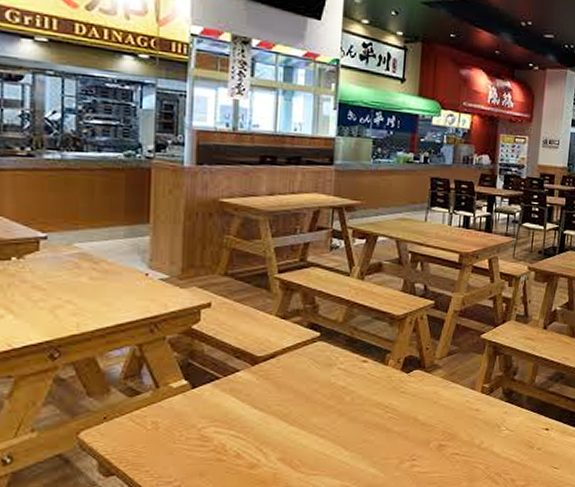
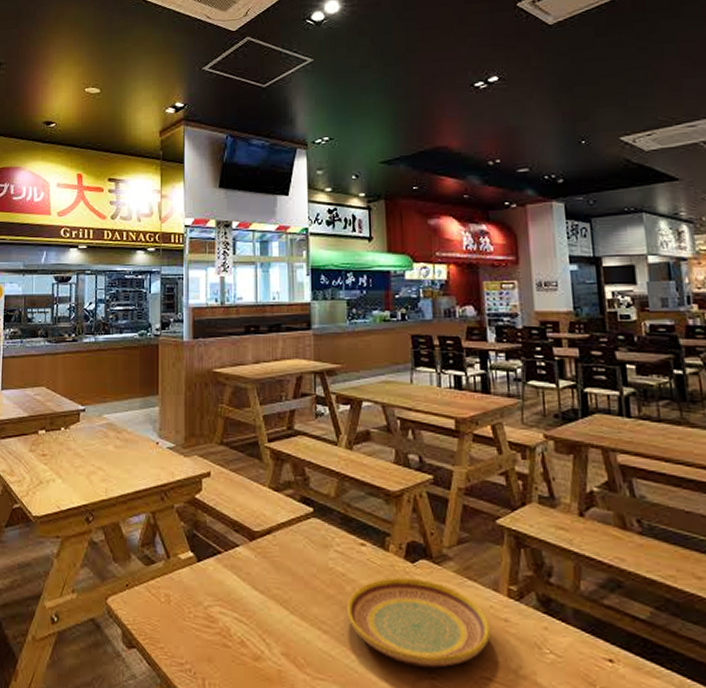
plate: none [344,385,465,453] -> present [346,577,491,668]

